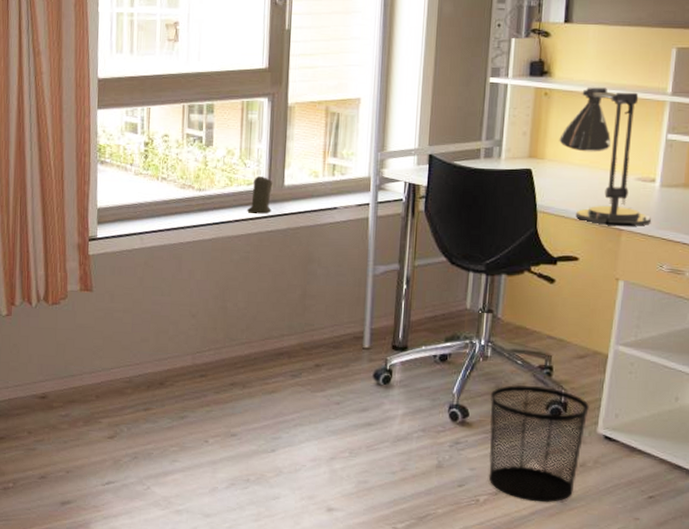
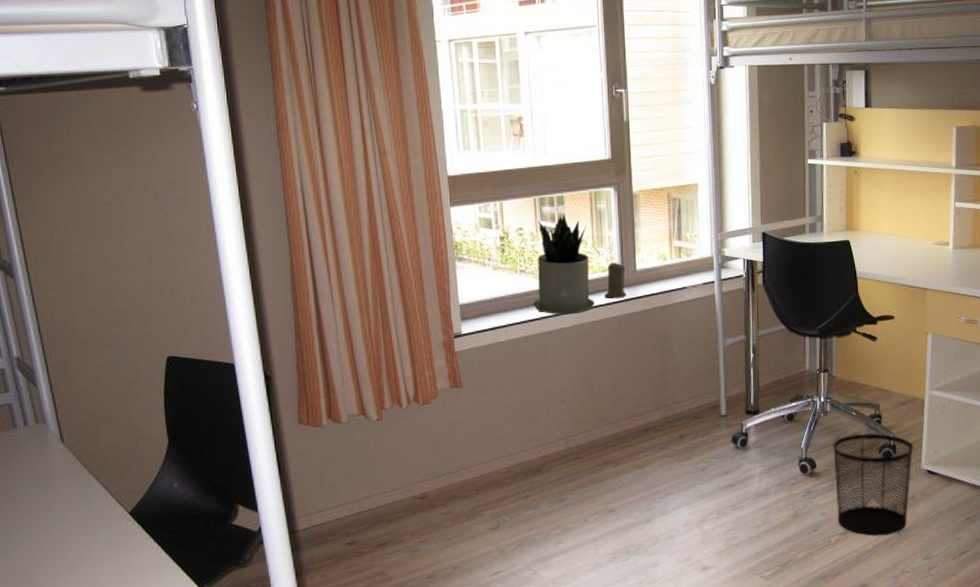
planter: none [171,124,236,227] -> present [533,215,594,315]
desk lamp: present [559,87,652,227] -> none [870,164,949,287]

